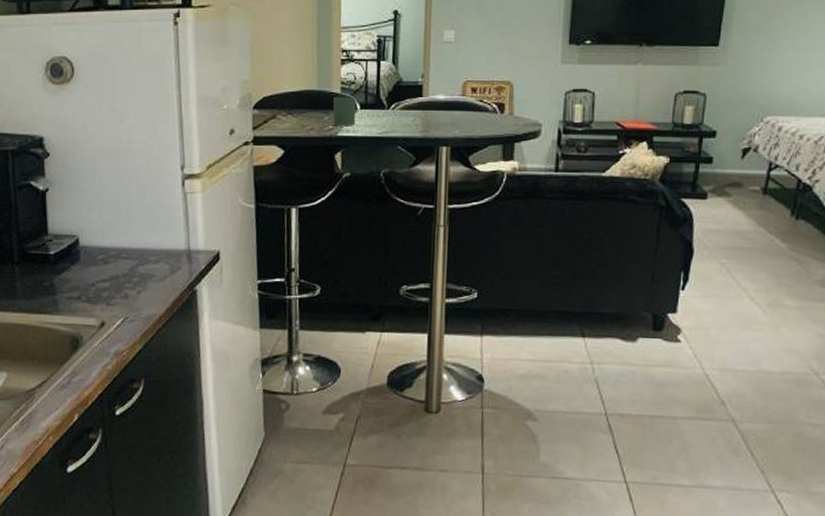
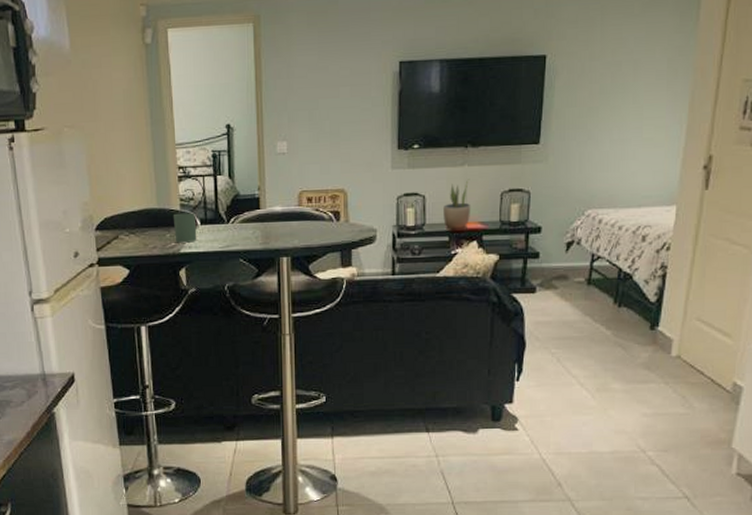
potted plant: none [613,78,643,131] -> present [443,179,471,232]

